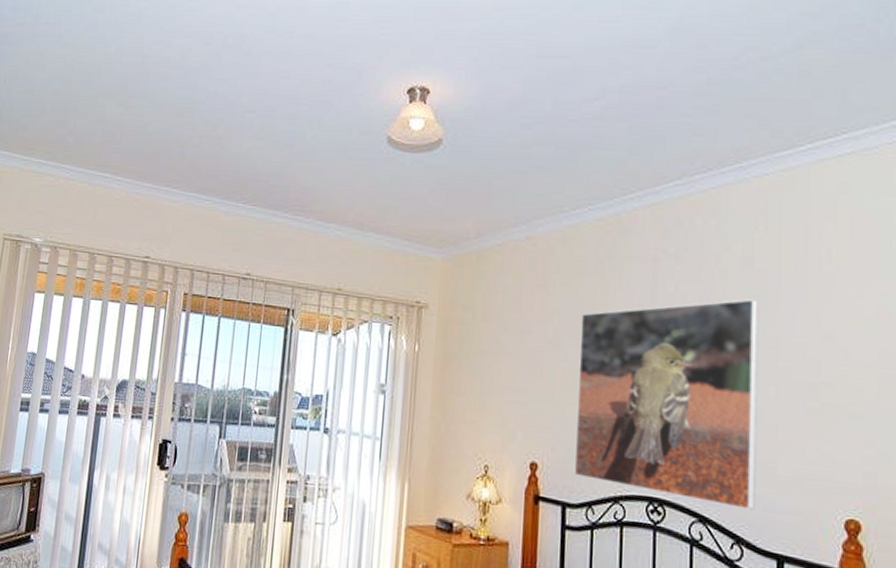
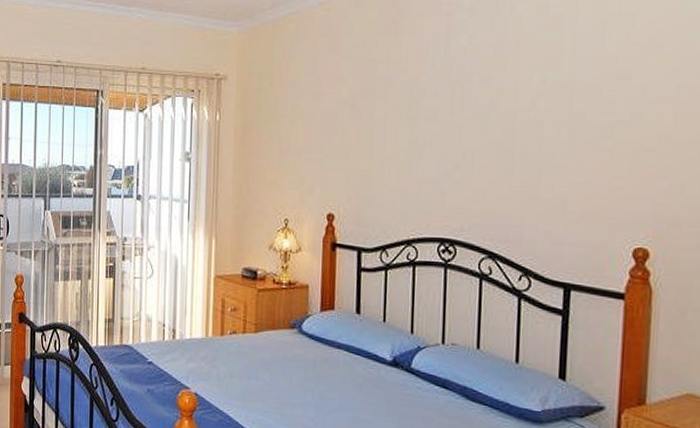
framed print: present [573,299,758,511] -> none [368,45,553,246]

